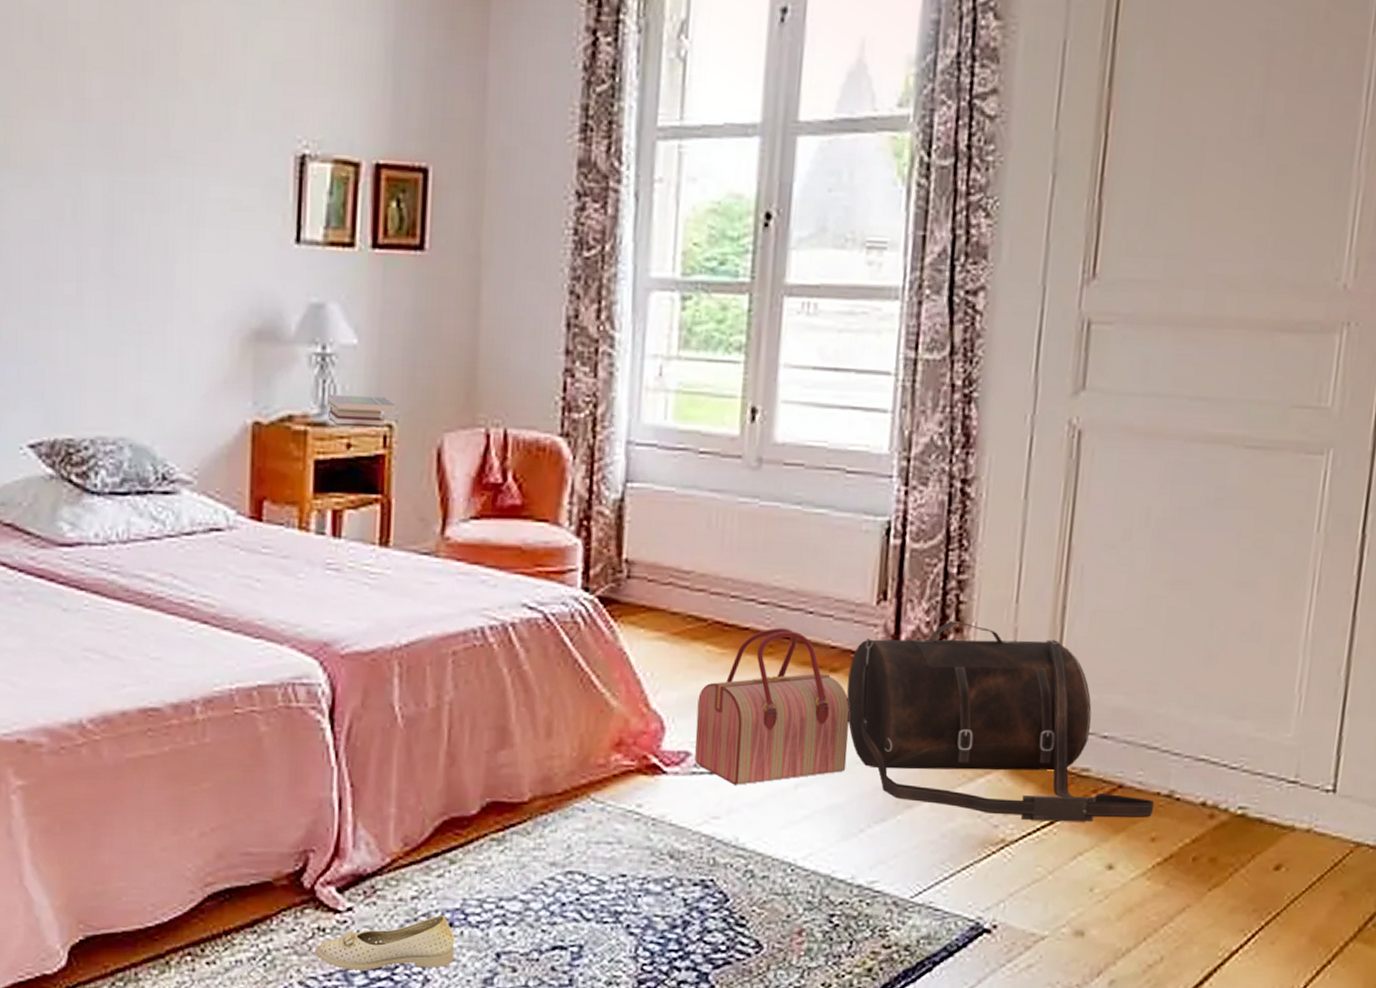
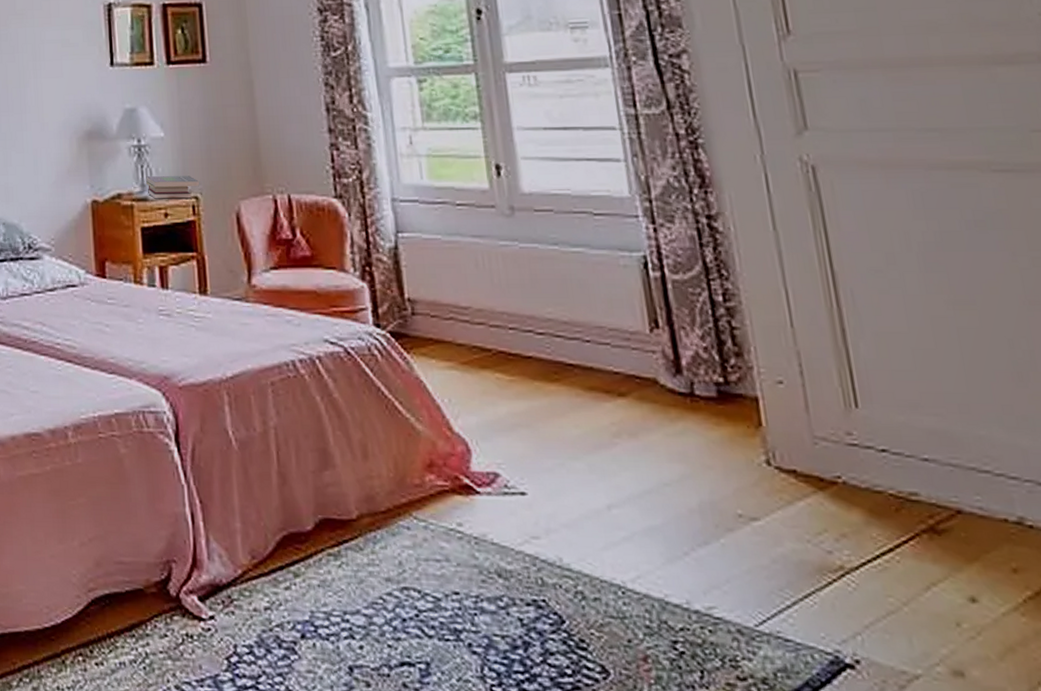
shoe: present [315,915,455,971] -> none [186,626,311,679]
handbag: present [695,627,850,785] -> none [496,356,656,506]
duffel bag: present [846,621,1155,823] -> none [636,346,1006,550]

